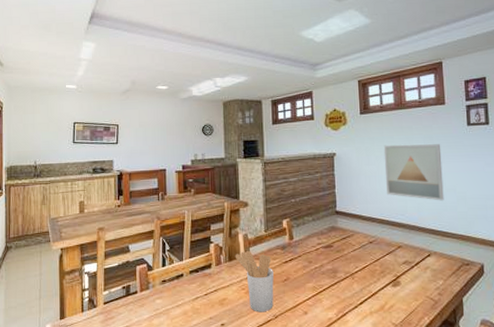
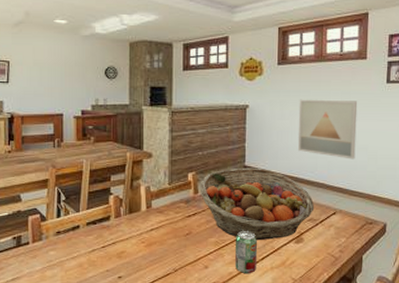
utensil holder: present [235,250,274,312] -> none [135,203,175,266]
fruit basket: none [294,212,409,285] -> present [200,167,315,241]
beverage can: none [333,275,355,320] -> present [235,231,257,274]

